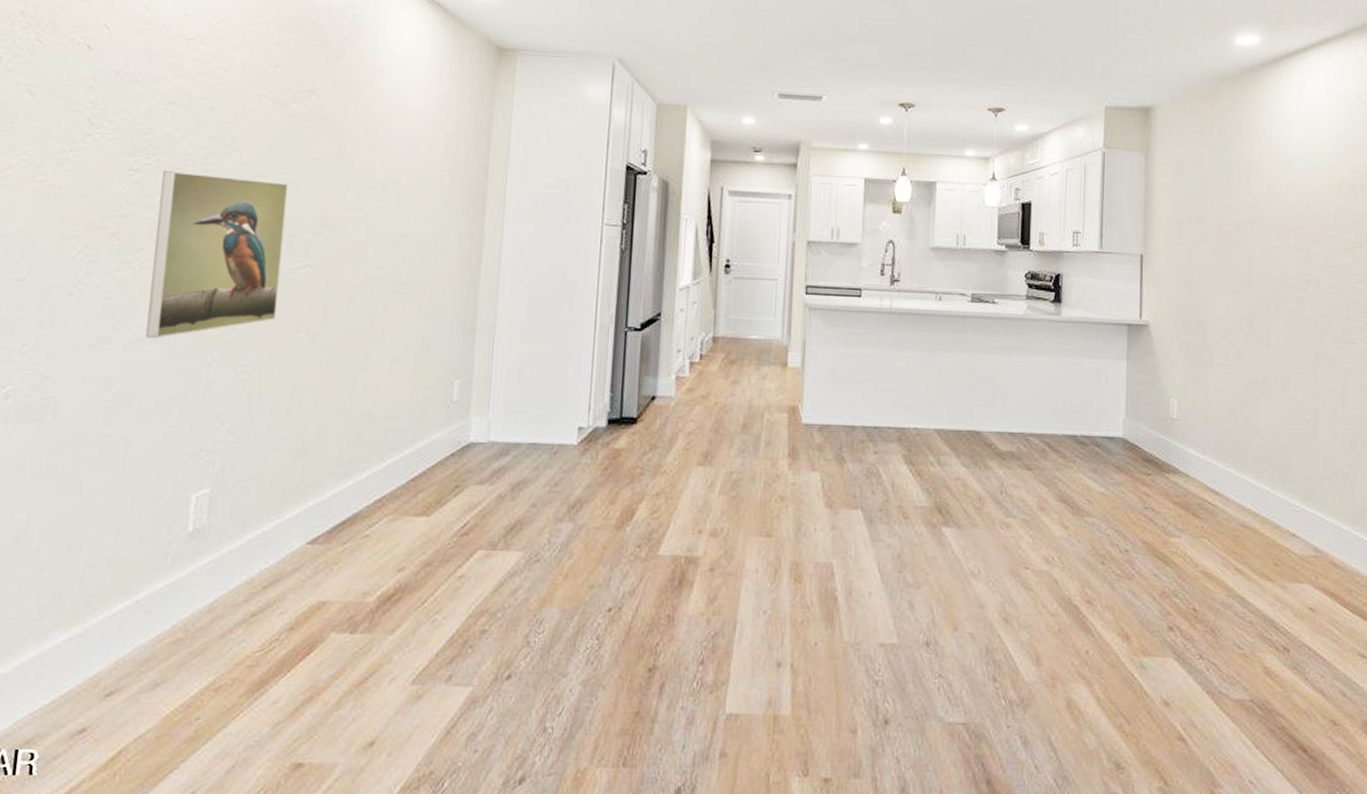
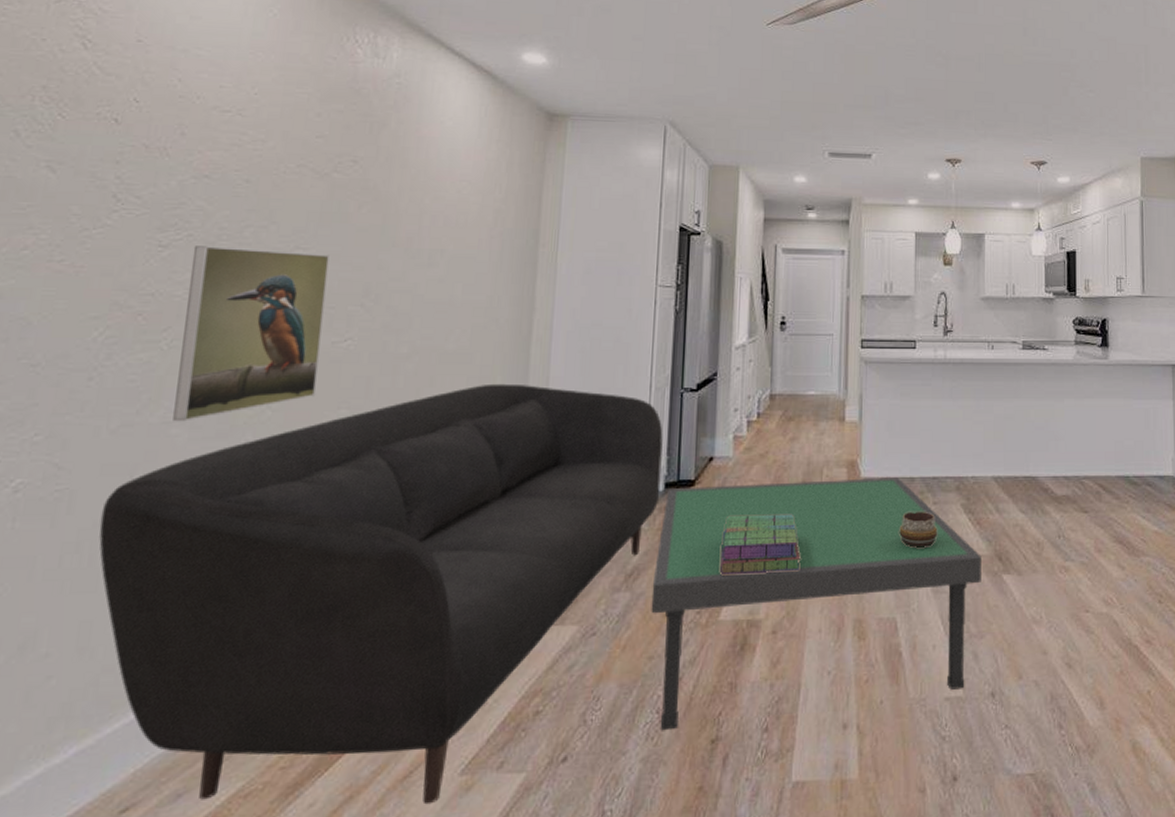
sofa: none [81,314,607,710] -> present [99,383,663,805]
coffee table: none [592,424,921,657] -> present [651,477,982,731]
stack of books: none [659,454,740,512] -> present [719,514,801,576]
decorative bowl: none [838,459,878,496] -> present [899,511,938,548]

